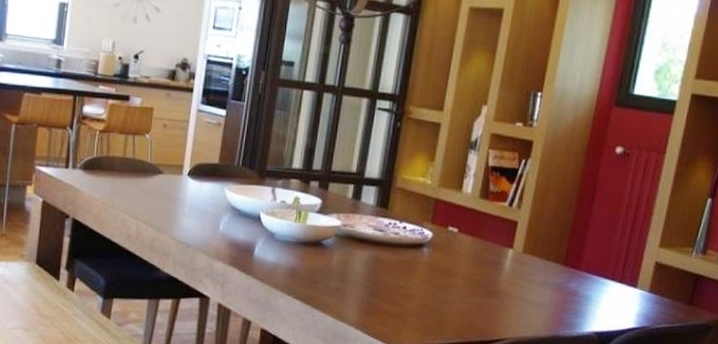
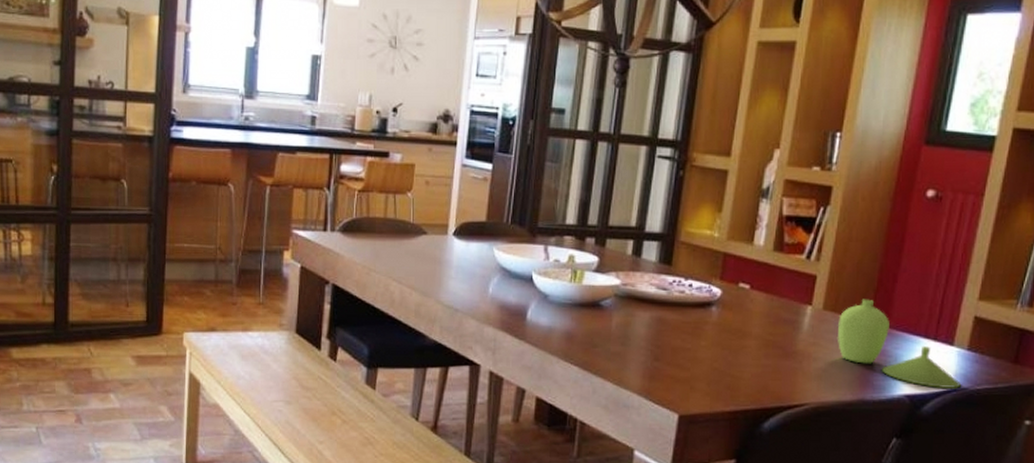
vase: none [534,244,642,327] -> present [836,299,961,388]

